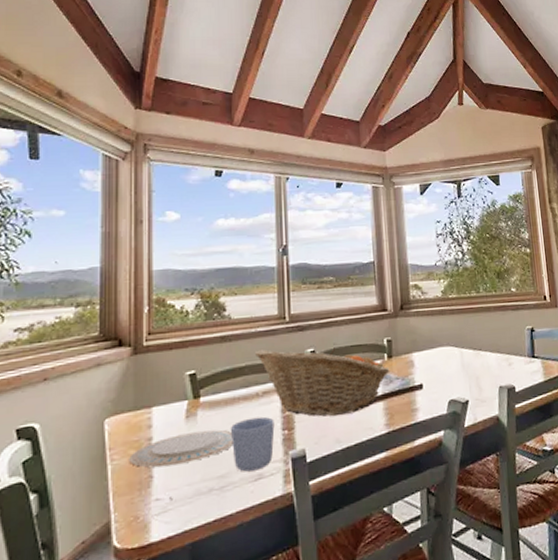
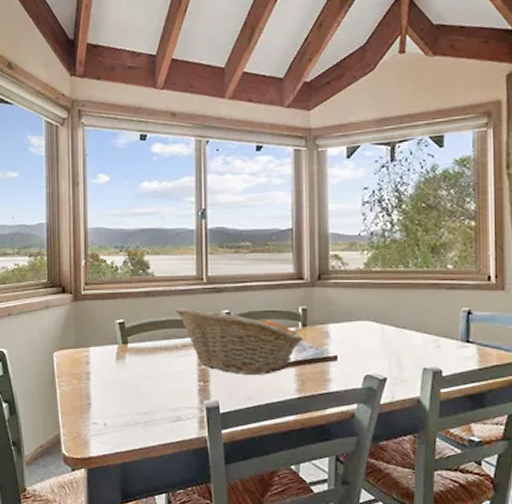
plate: present [129,430,233,468] -> none [73,373,156,398]
mug: present [230,416,275,472] -> none [153,367,192,413]

